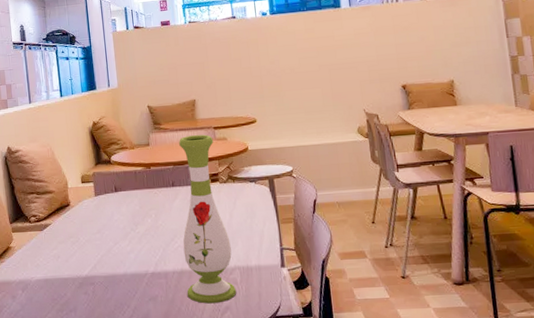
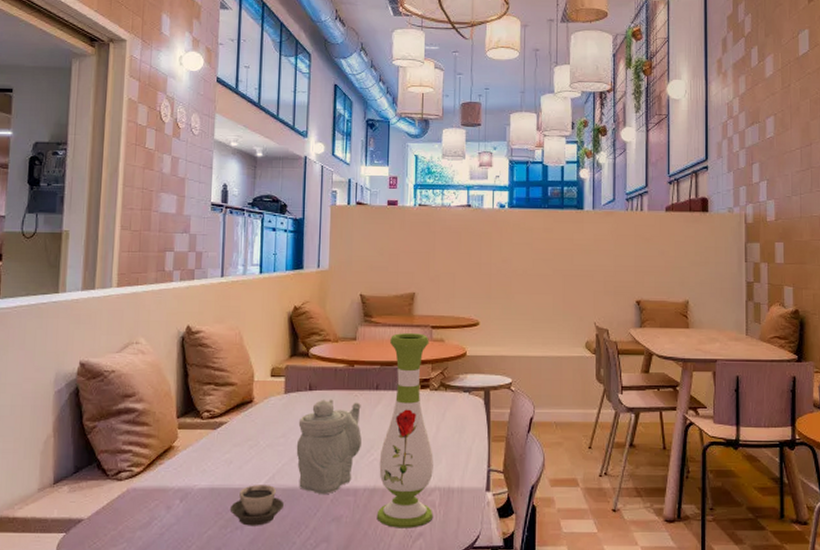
cup: none [63,274,107,309] -> present [229,485,283,526]
teapot: none [110,197,166,278] -> present [296,399,362,494]

